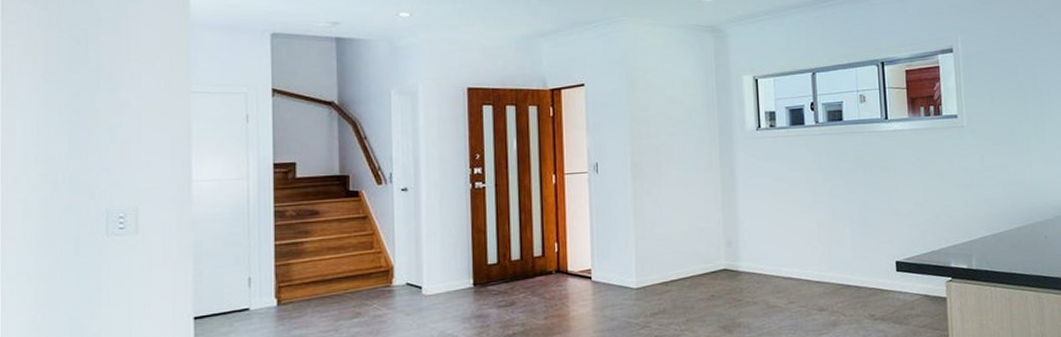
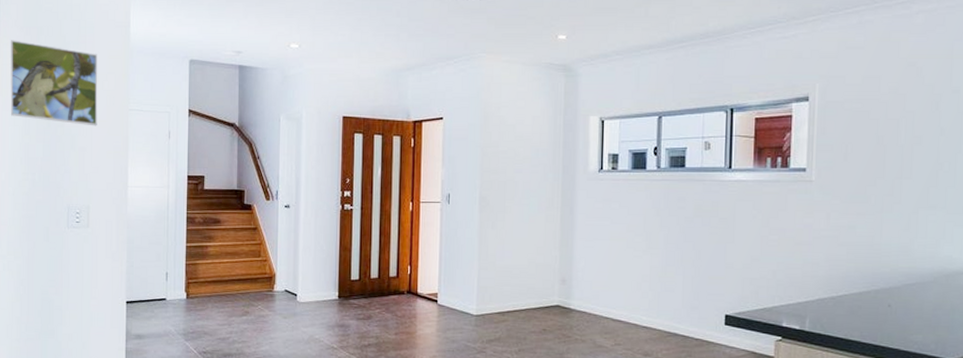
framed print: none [19,17,147,114] -> present [10,40,98,126]

